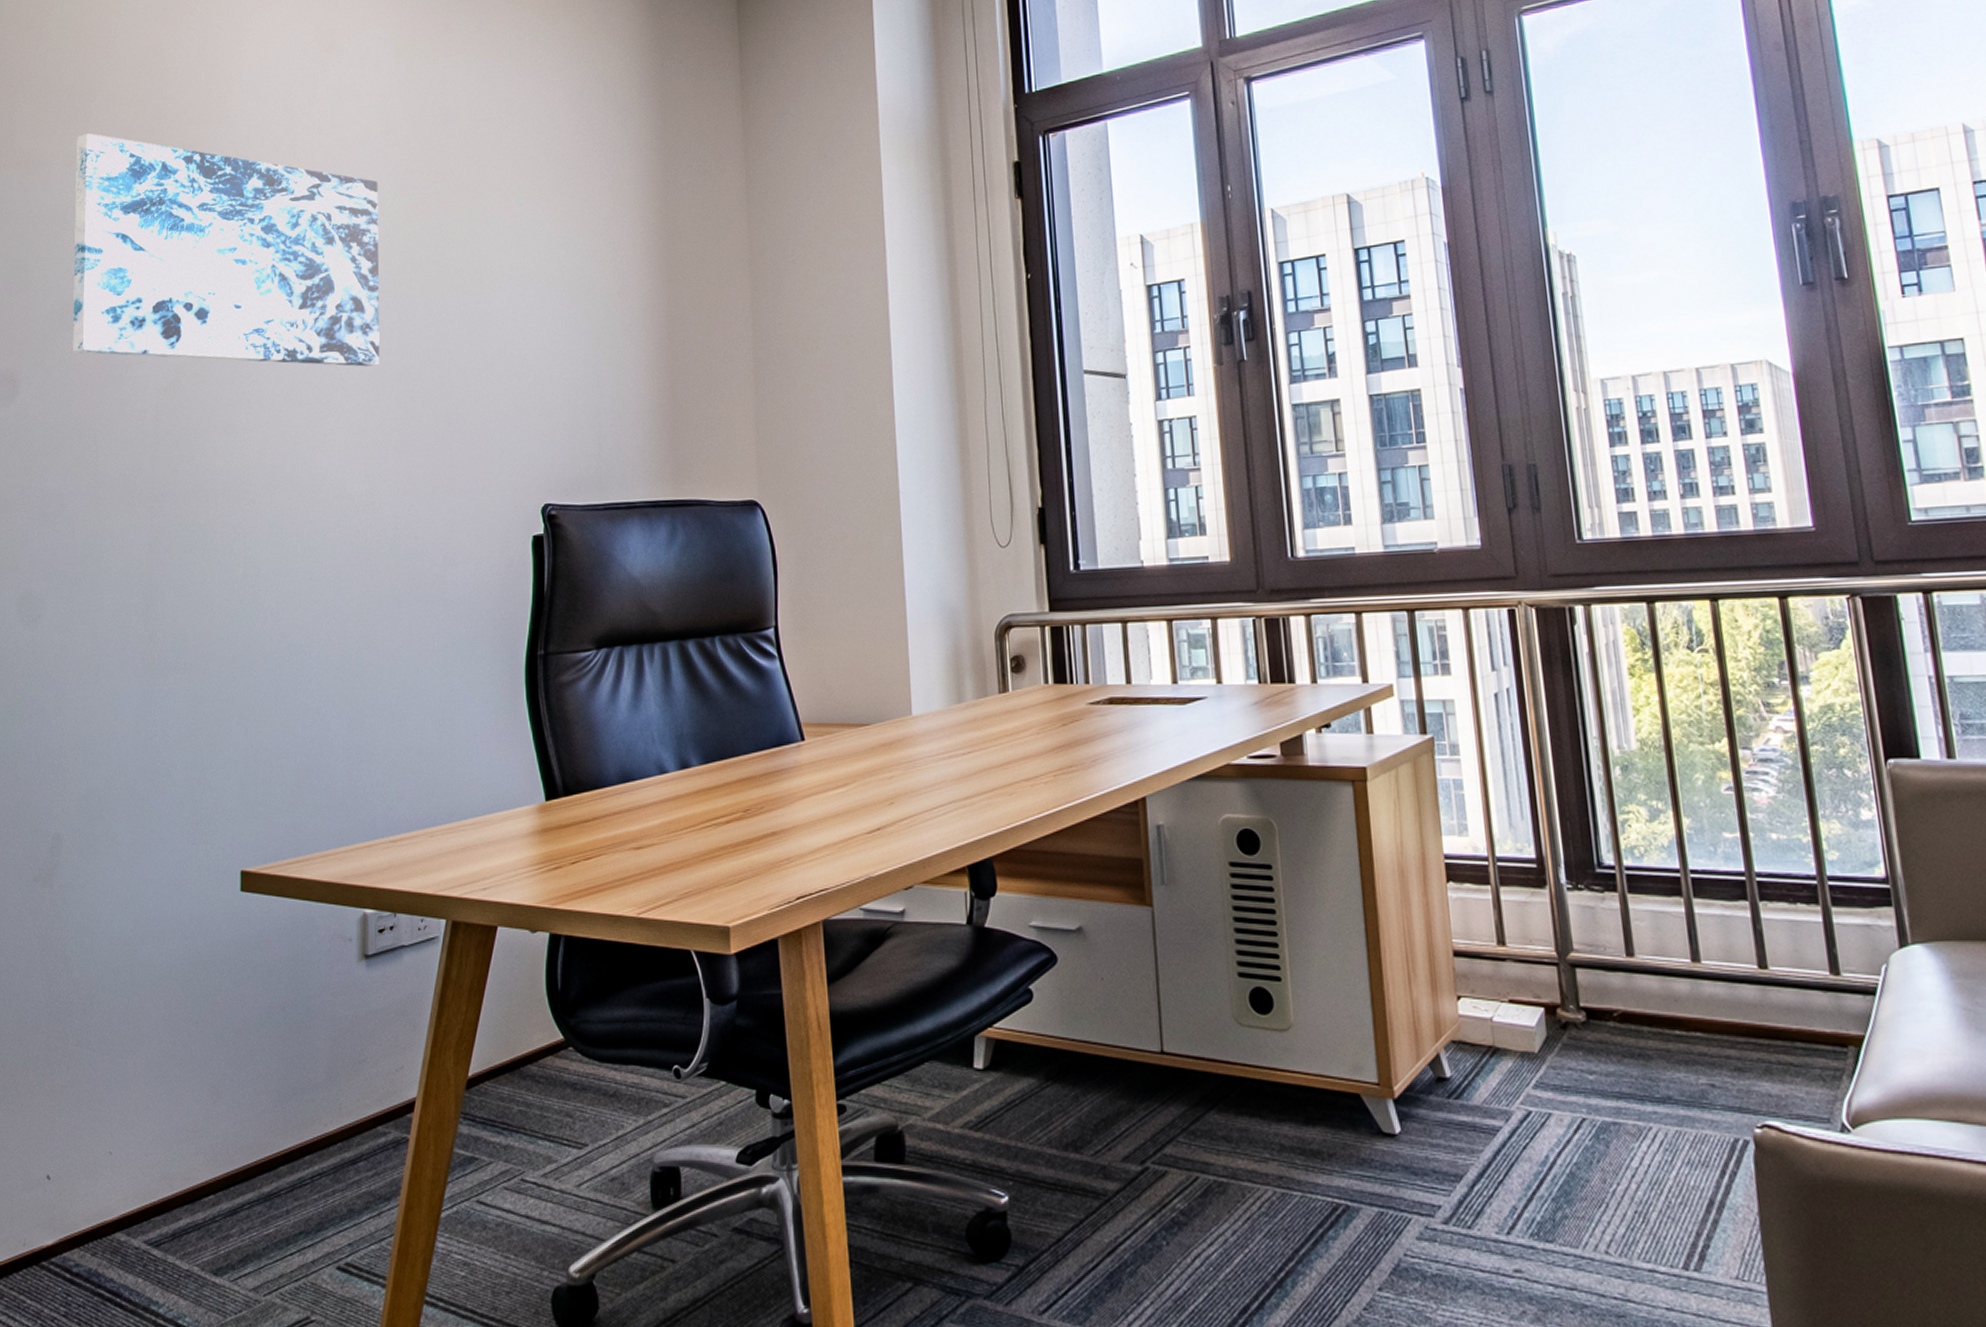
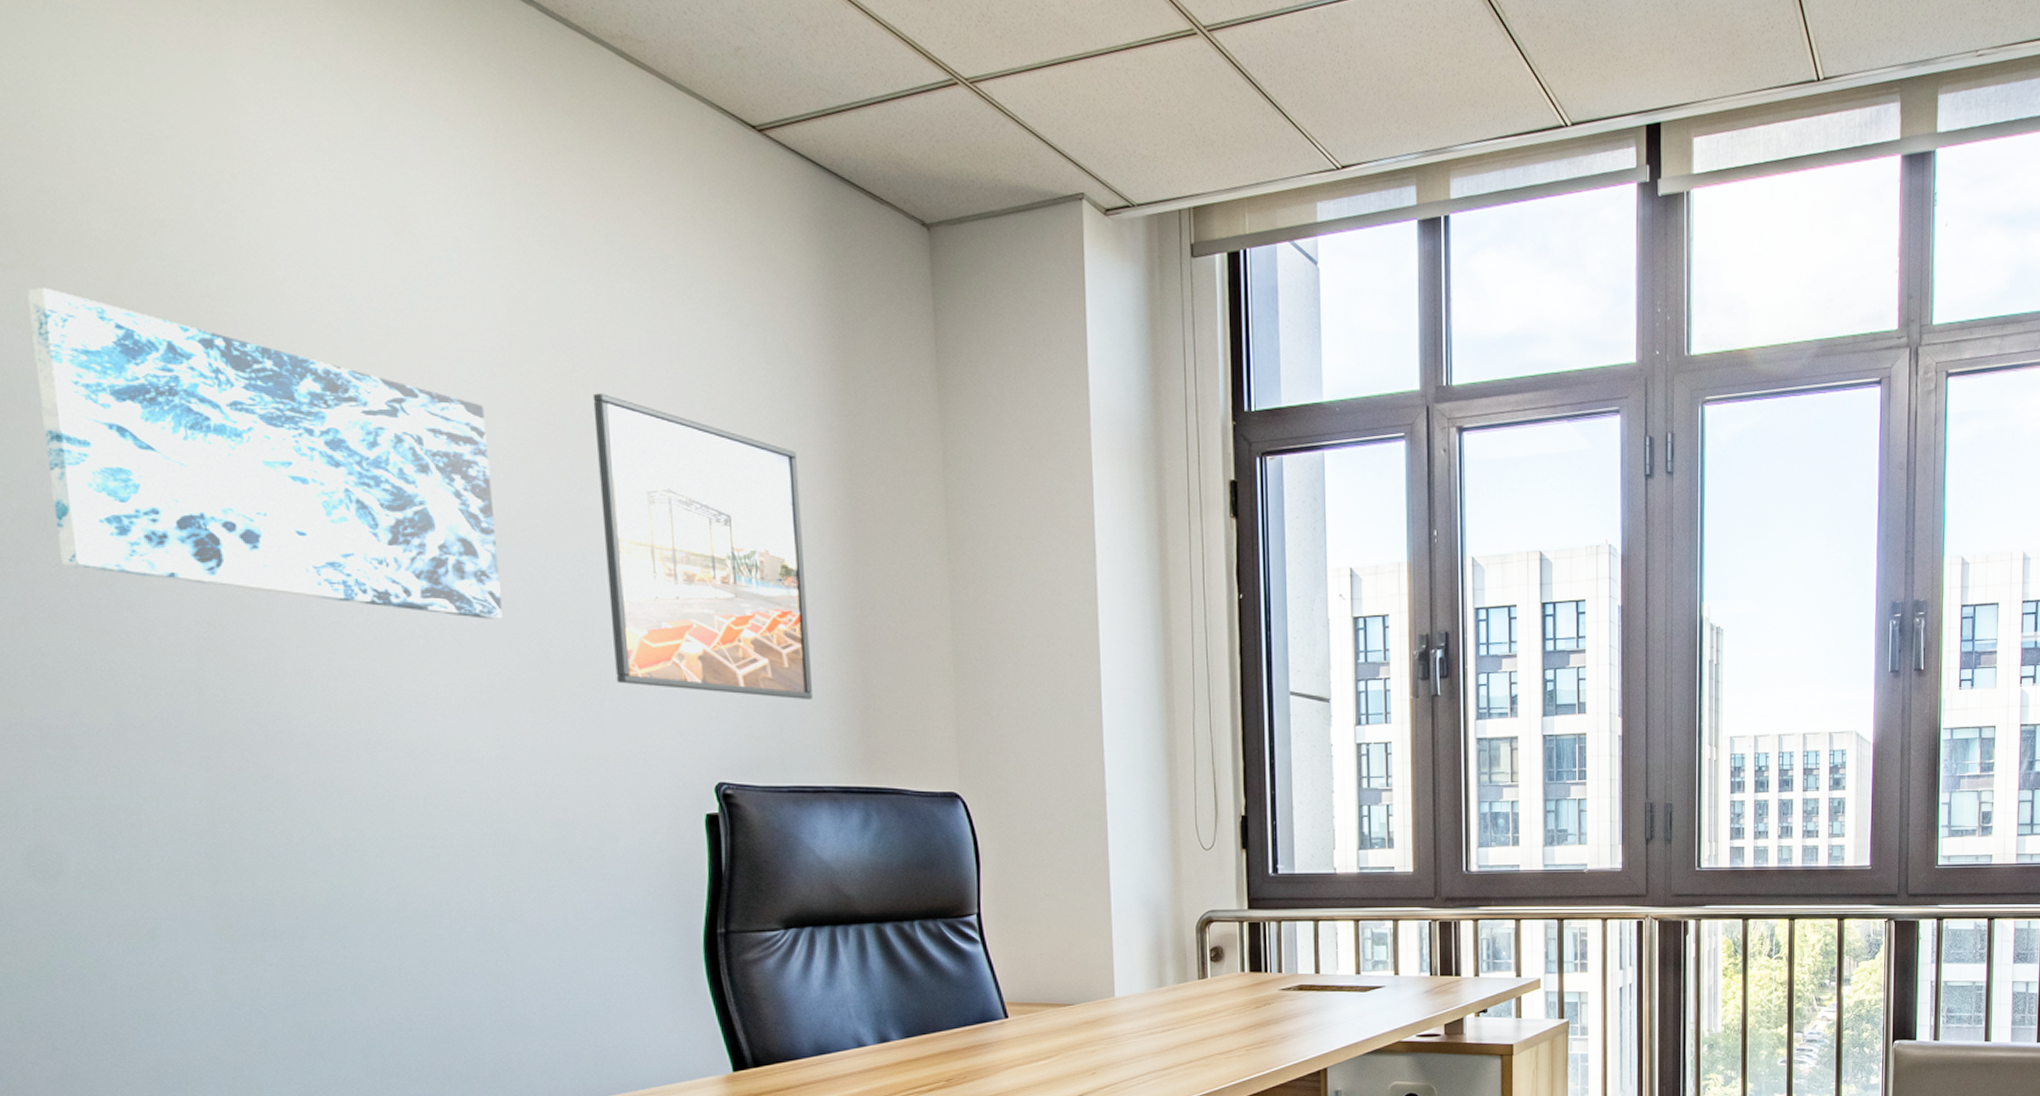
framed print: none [460,158,628,418] -> present [592,393,812,699]

